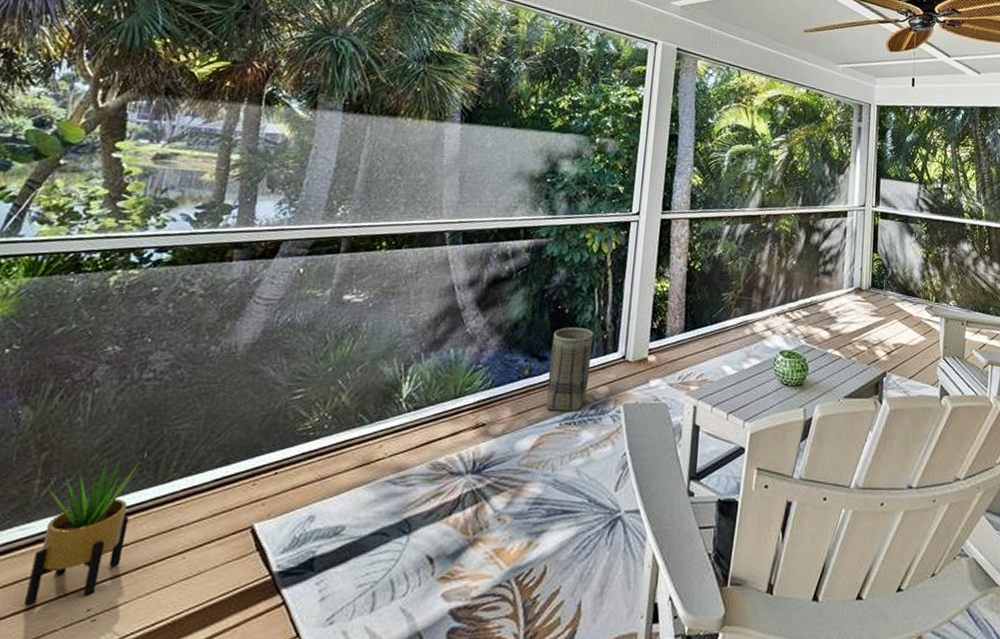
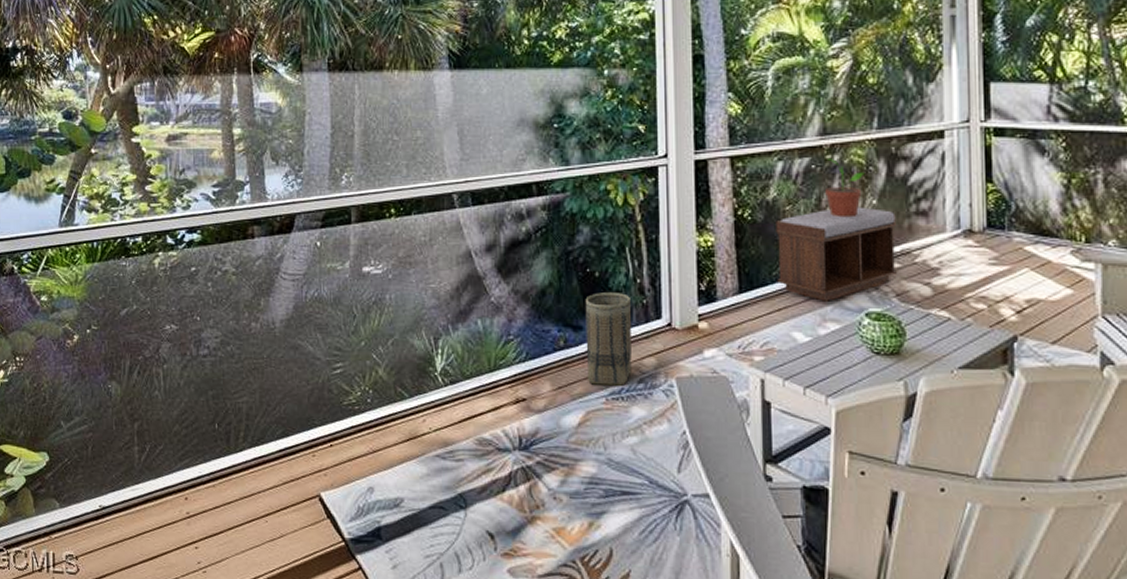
potted plant: present [24,454,141,606] -> none [145,425,216,556]
bench: none [715,265,809,341] -> present [776,207,898,302]
potted plant: none [759,226,789,274] -> present [825,159,865,218]

